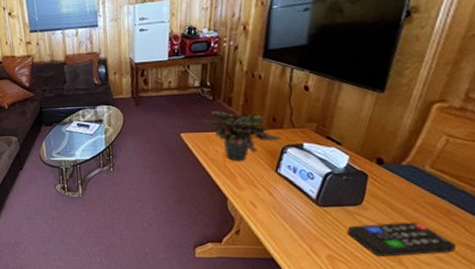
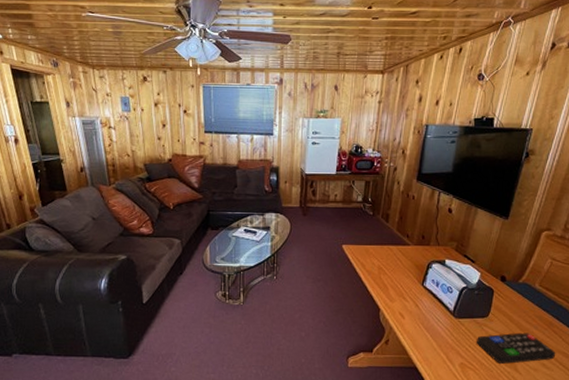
potted plant: present [202,110,283,162] -> none [362,224,429,275]

